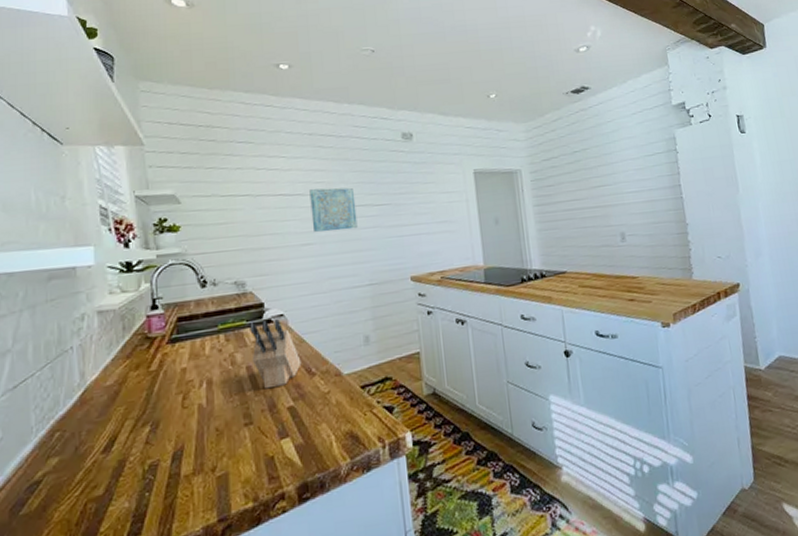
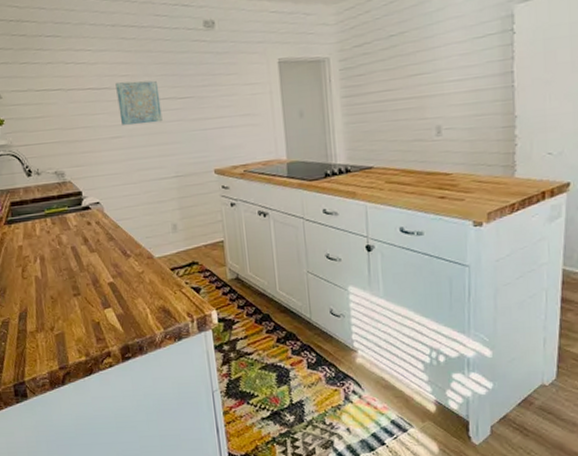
knife block: present [249,319,302,389] -> none [71,206,118,267]

